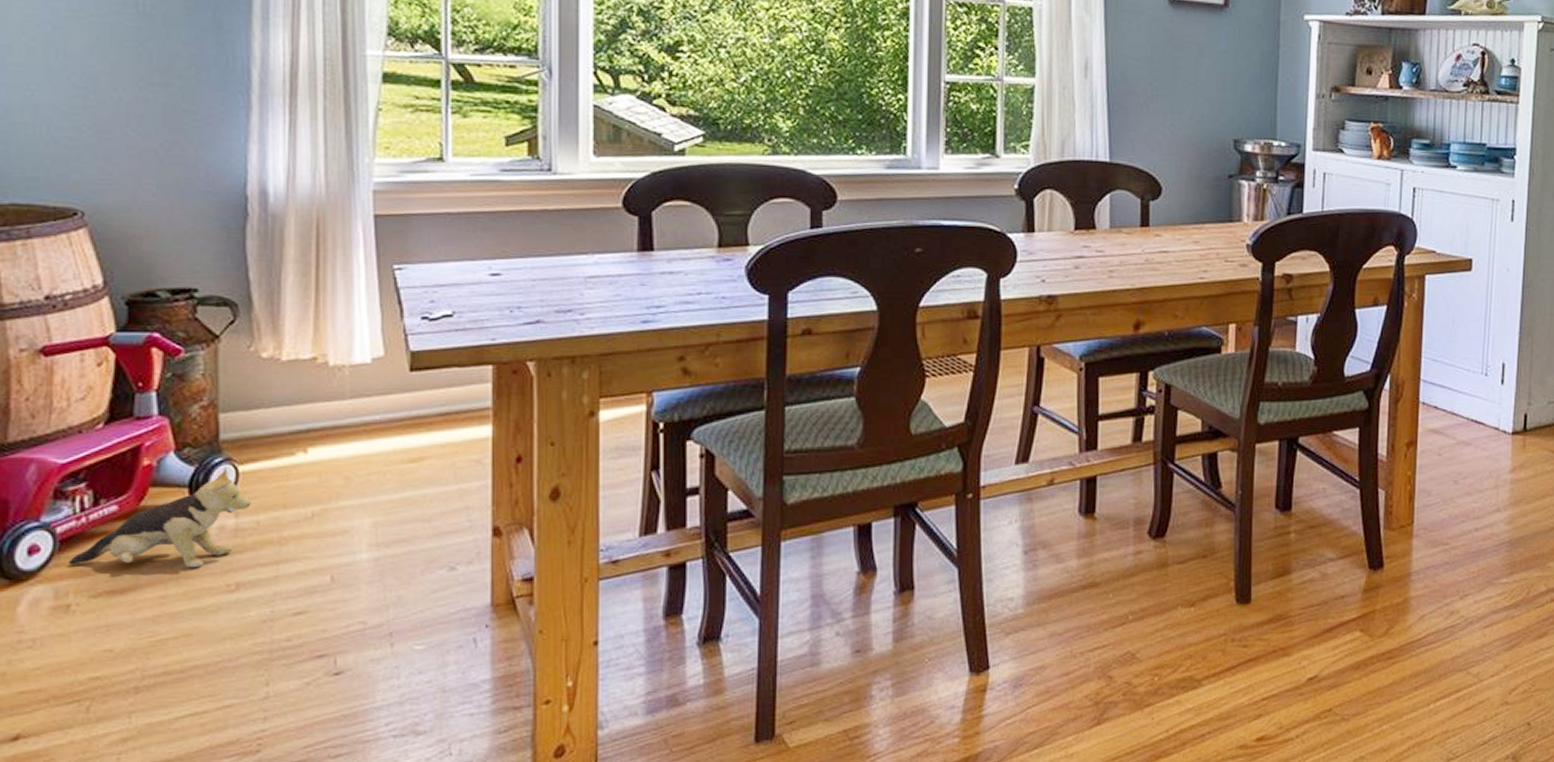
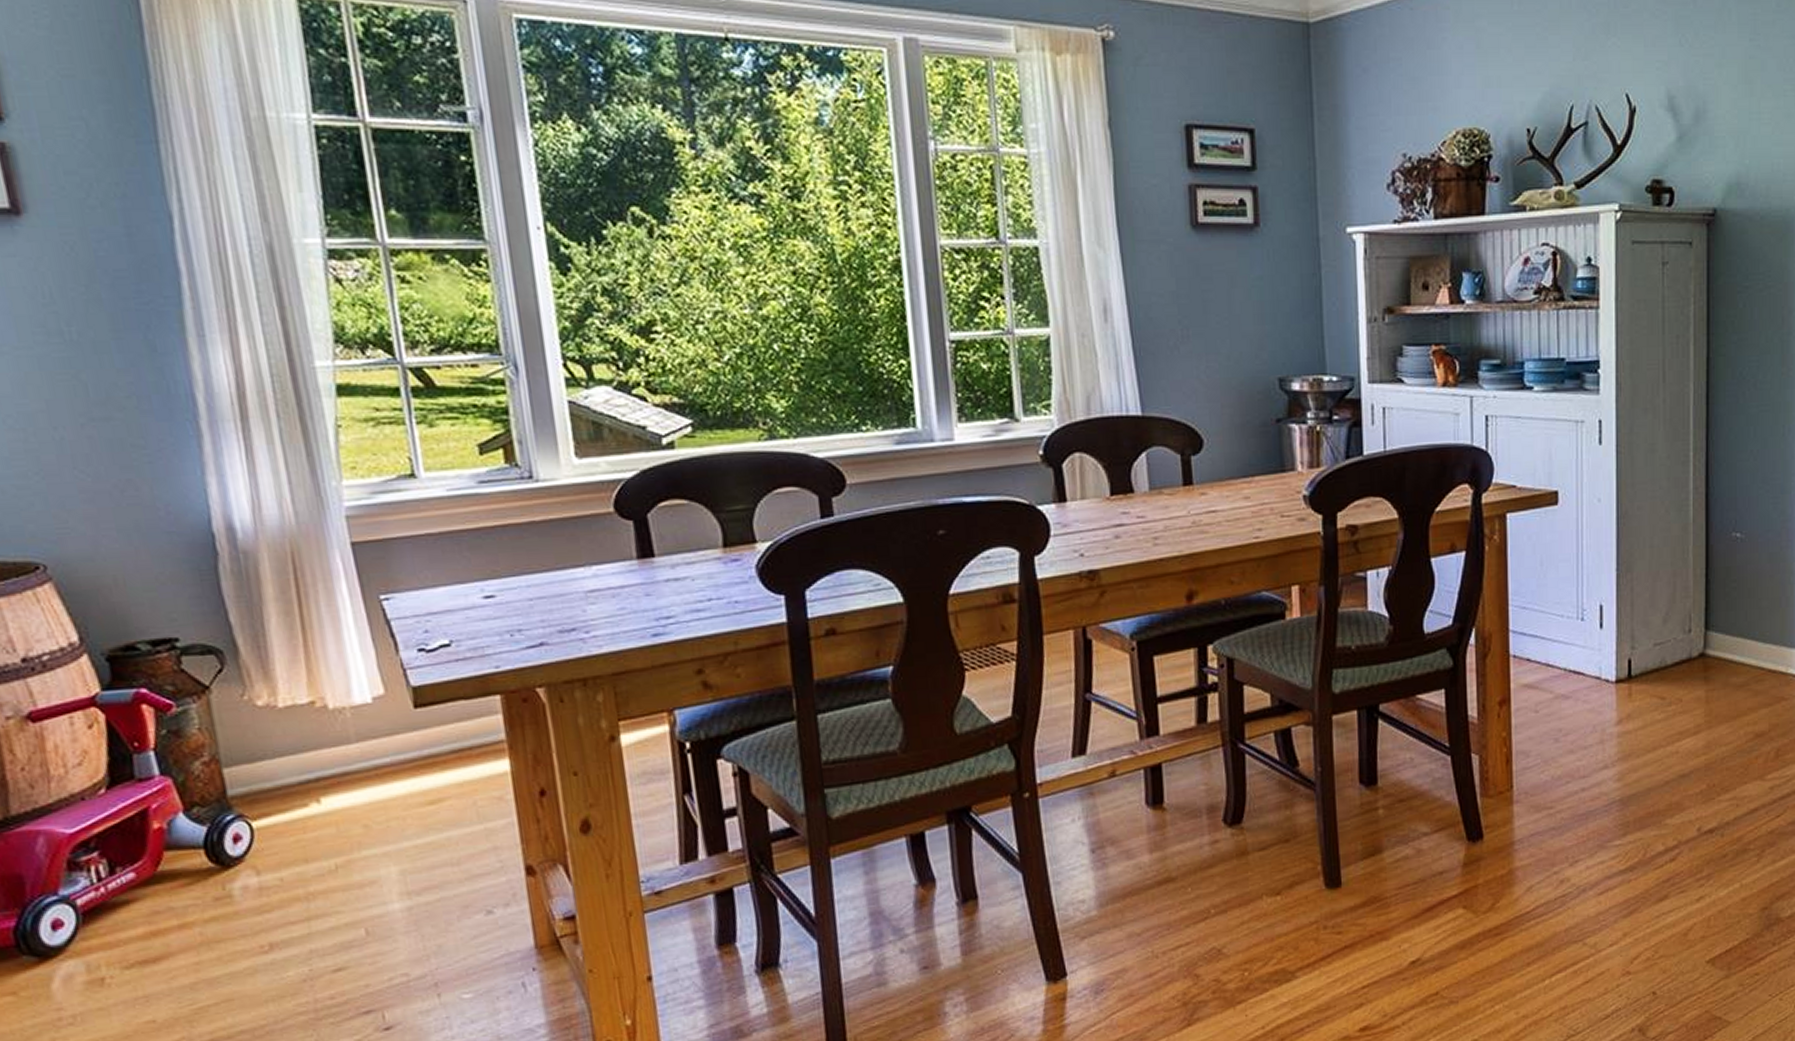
plush toy: present [68,468,251,568] -> none [94,825,271,937]

